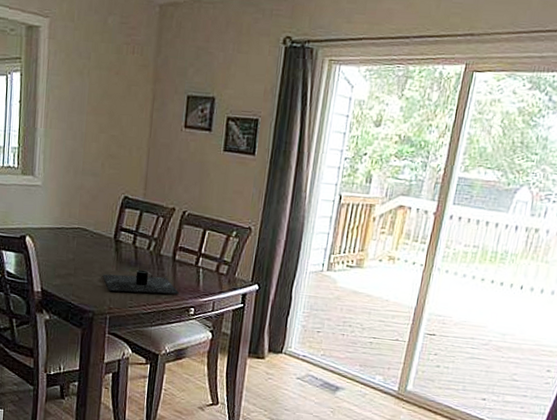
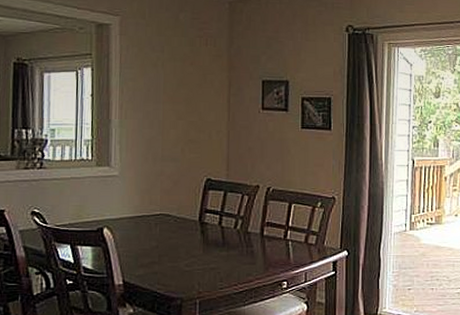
place setting: present [102,269,179,295] -> none [189,249,270,274]

